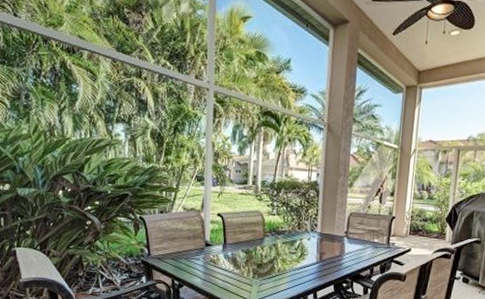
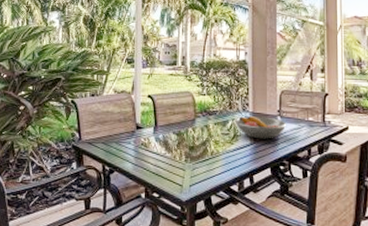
fruit bowl: none [302,236,353,259] -> present [235,116,287,139]

